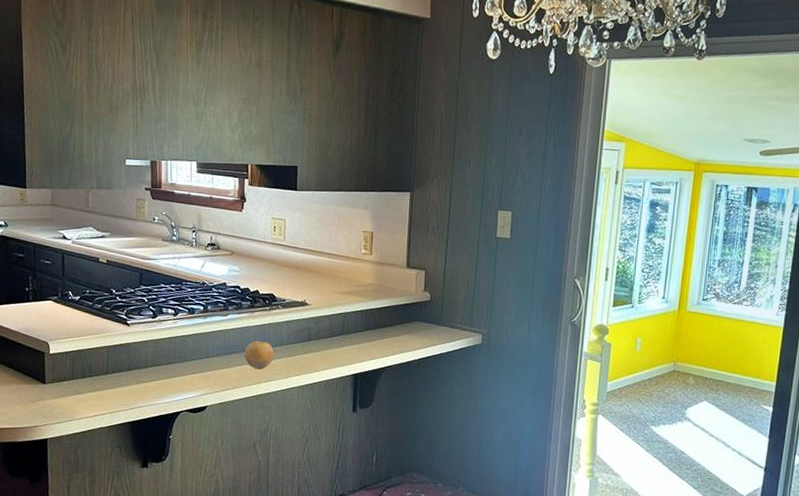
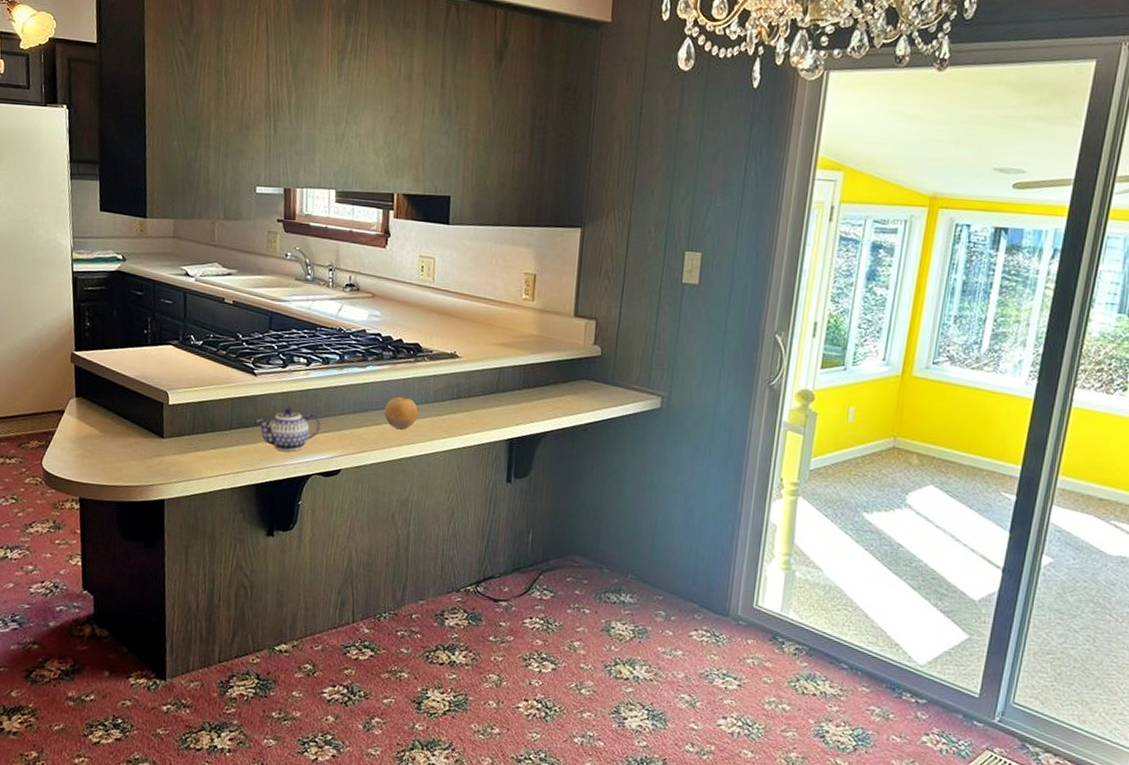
teapot: none [129,353,188,392] -> present [255,407,321,452]

